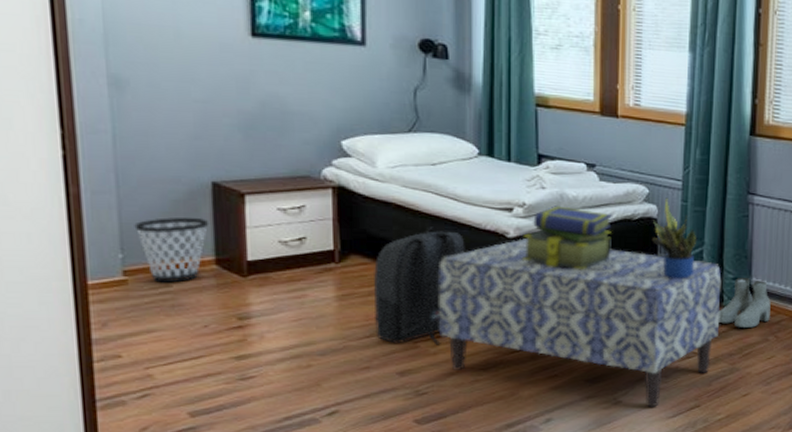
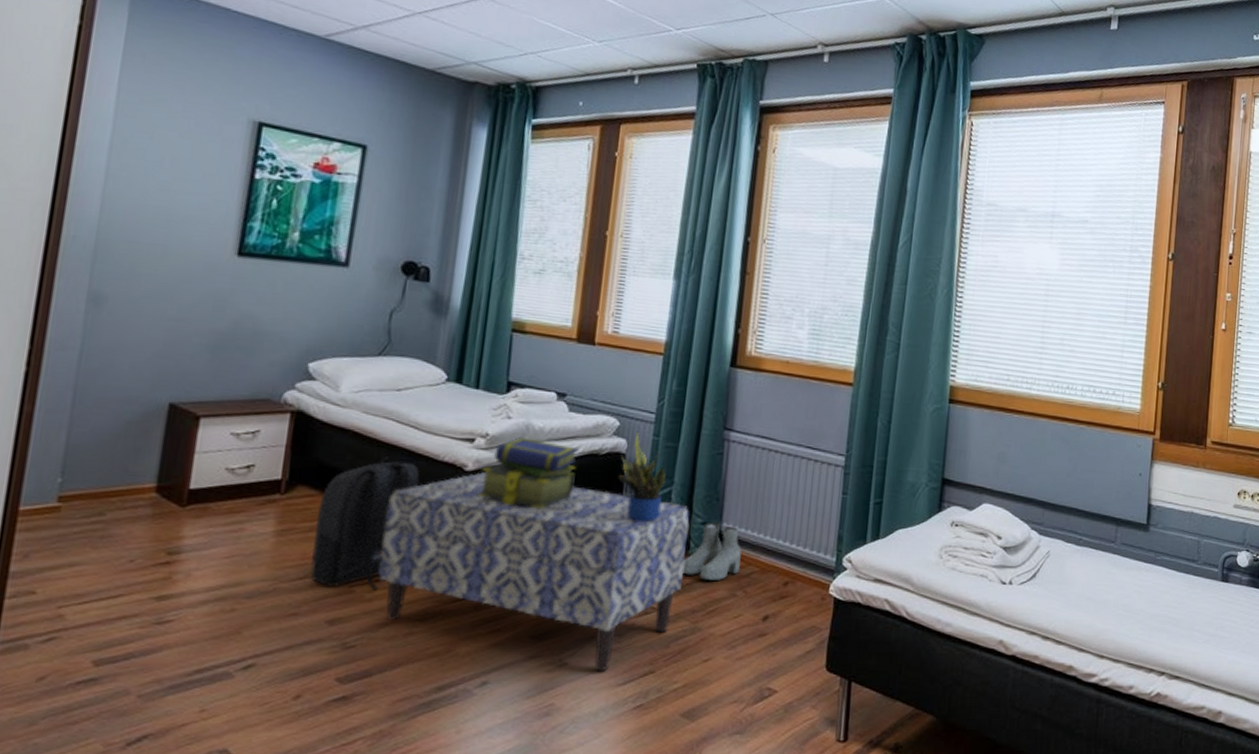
wastebasket: present [134,217,210,283] -> none [80,440,158,511]

